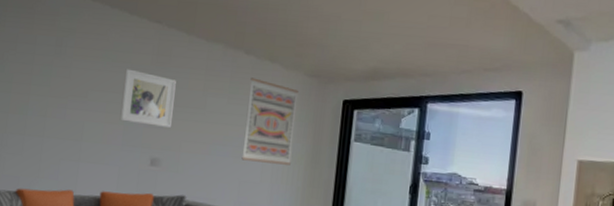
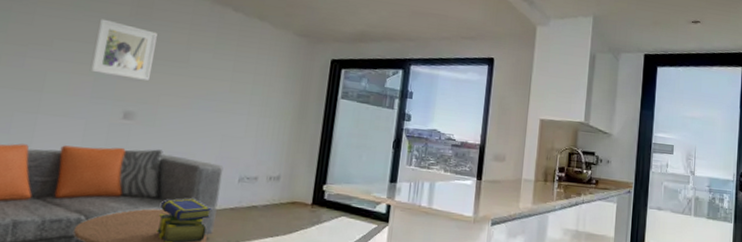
wall art: present [241,77,299,165] -> none [225,34,288,121]

